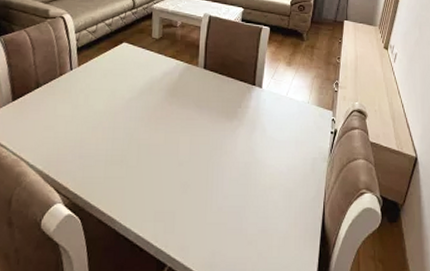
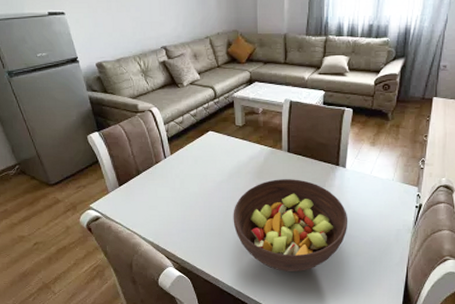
fruit bowl: none [139,98,264,208] -> present [233,179,348,271]

